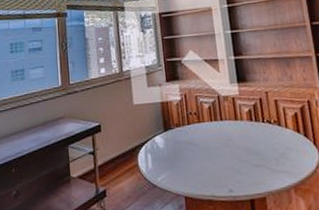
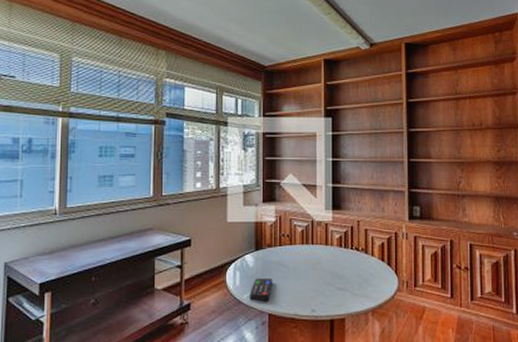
remote control: none [163,159,186,184] -> present [249,277,273,301]

